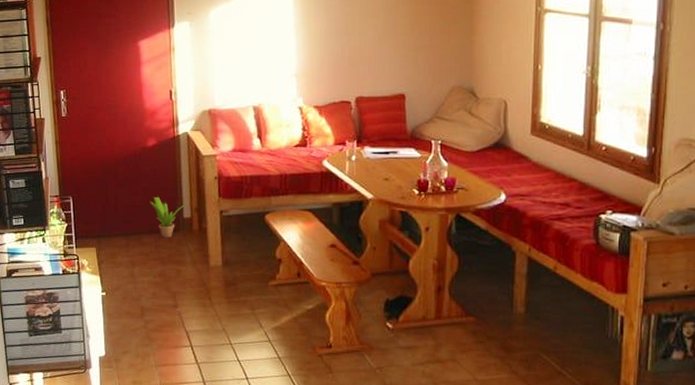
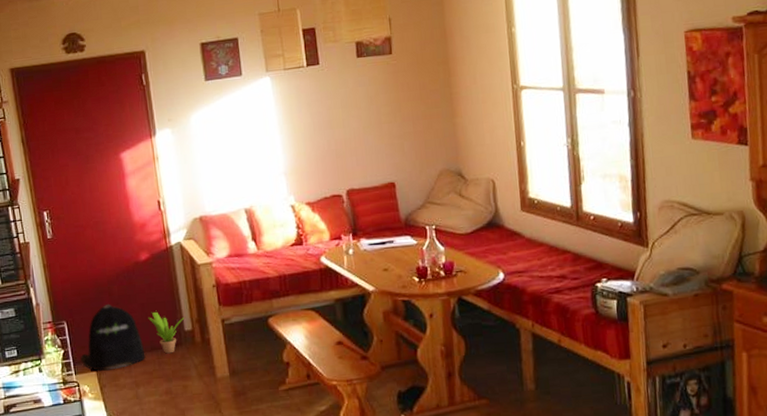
backpack: none [82,184,144,248] -> present [80,303,146,371]

